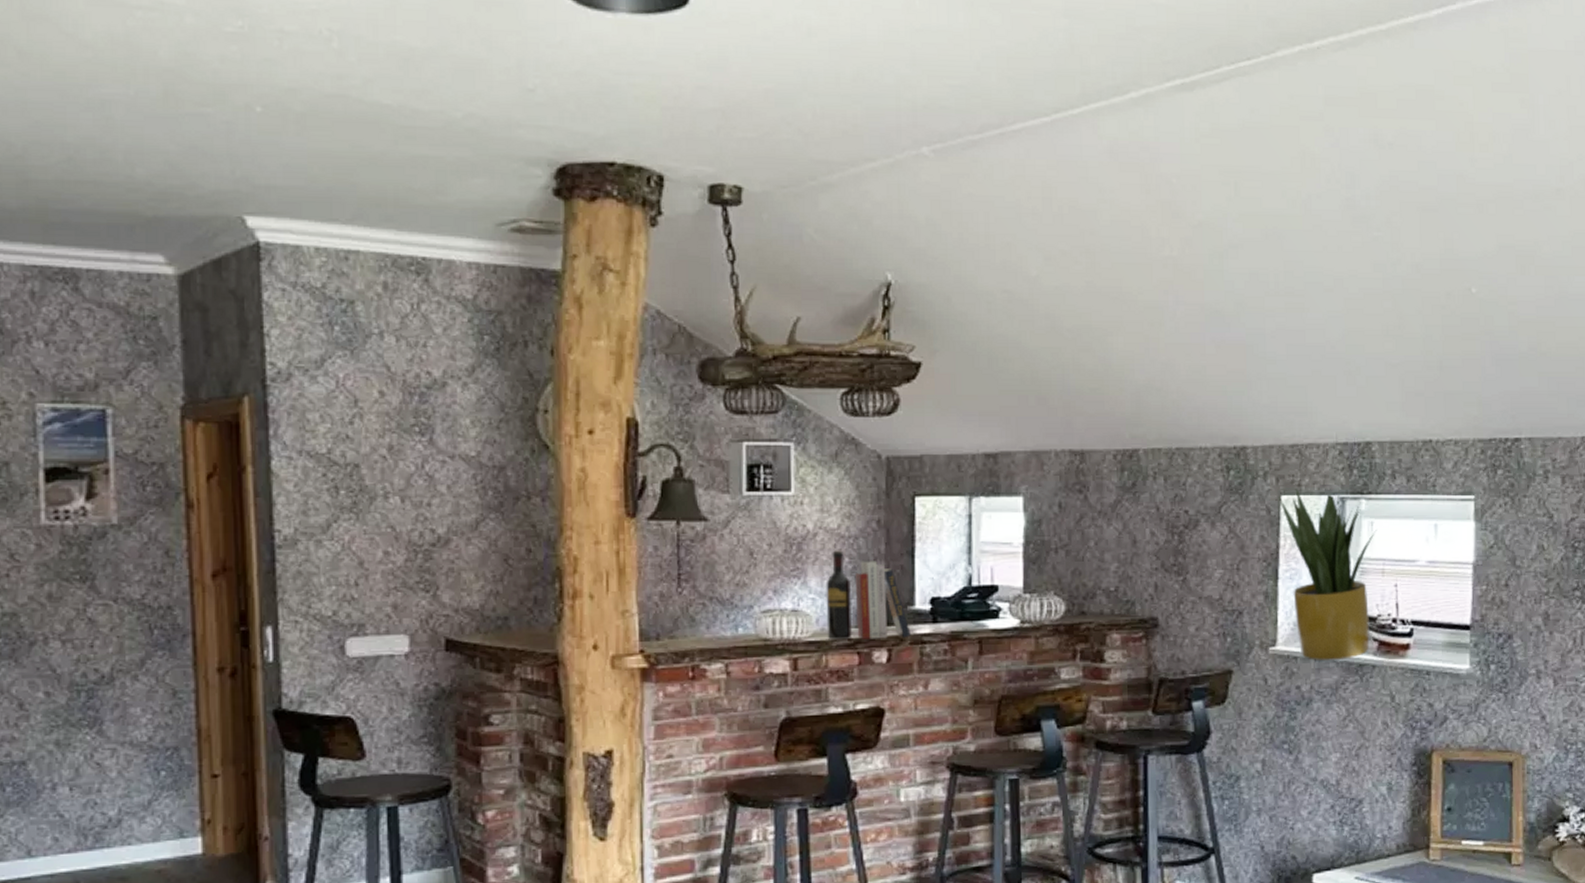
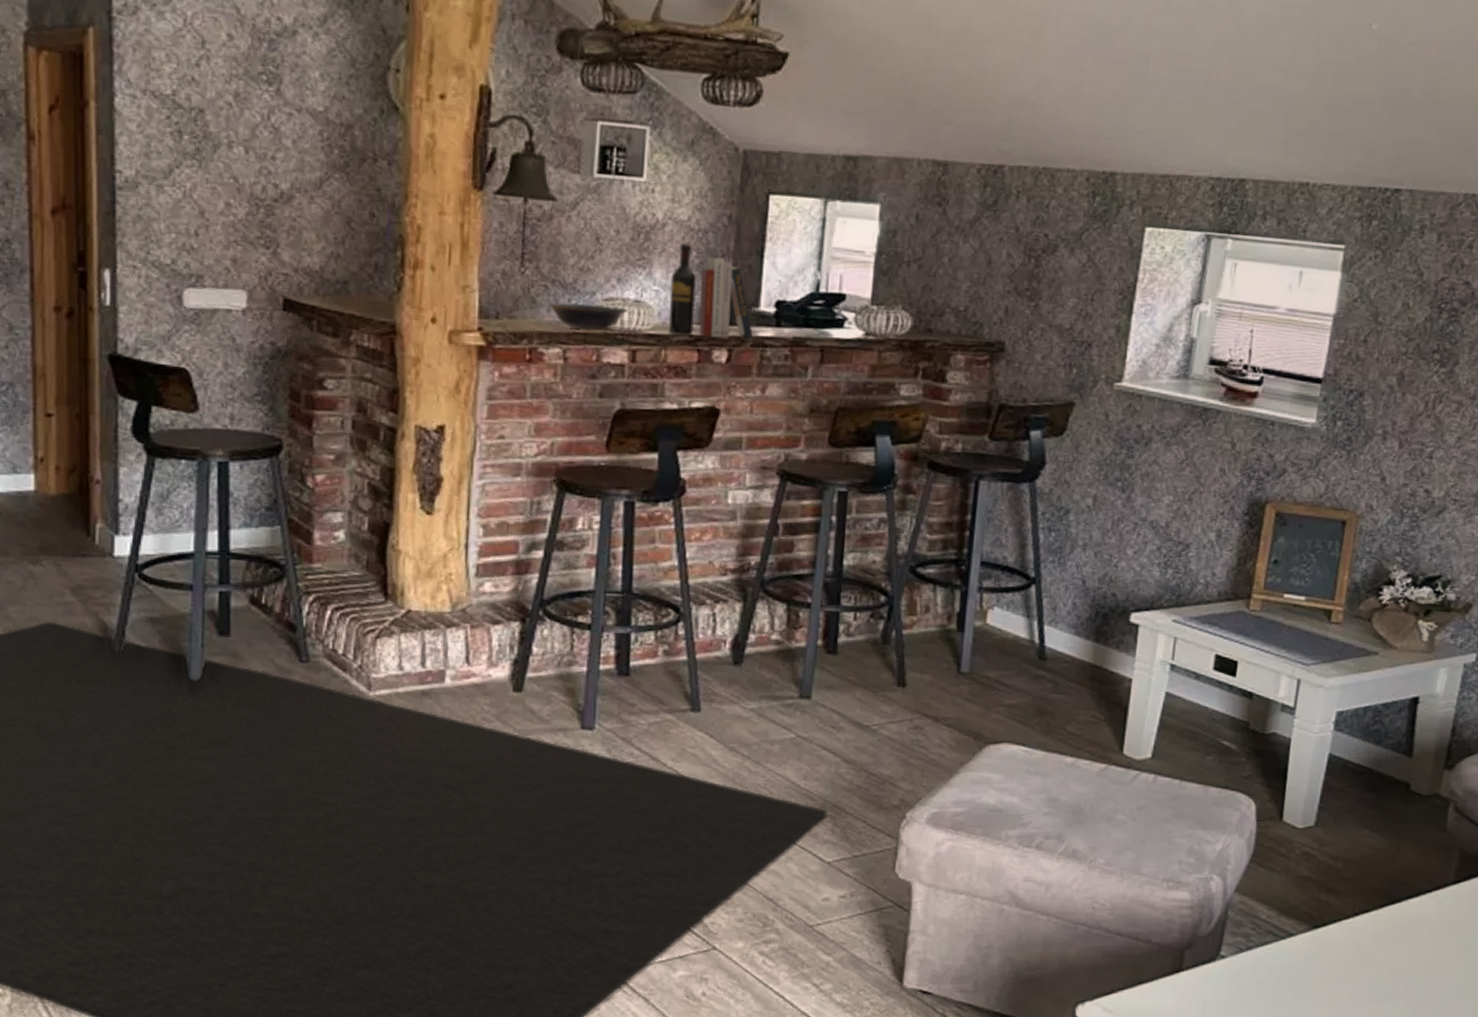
bowl: none [707,617,787,644] -> present [548,302,629,331]
planter: present [1278,489,1378,660] -> none [1142,222,1240,402]

